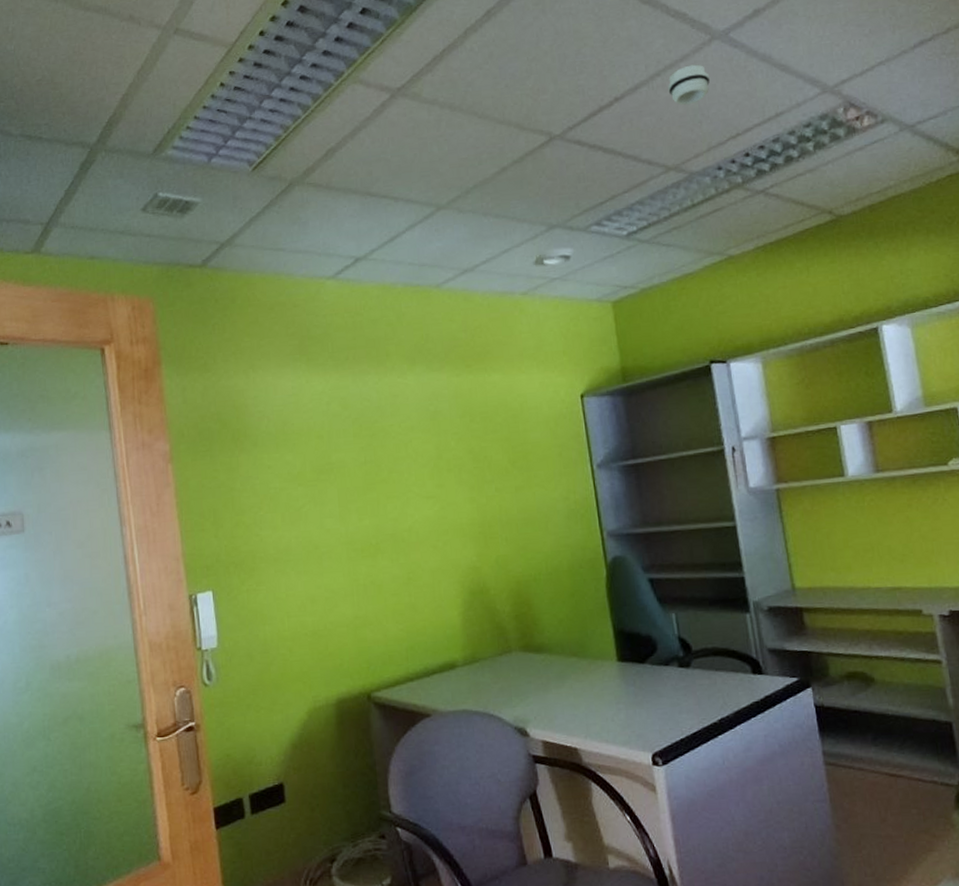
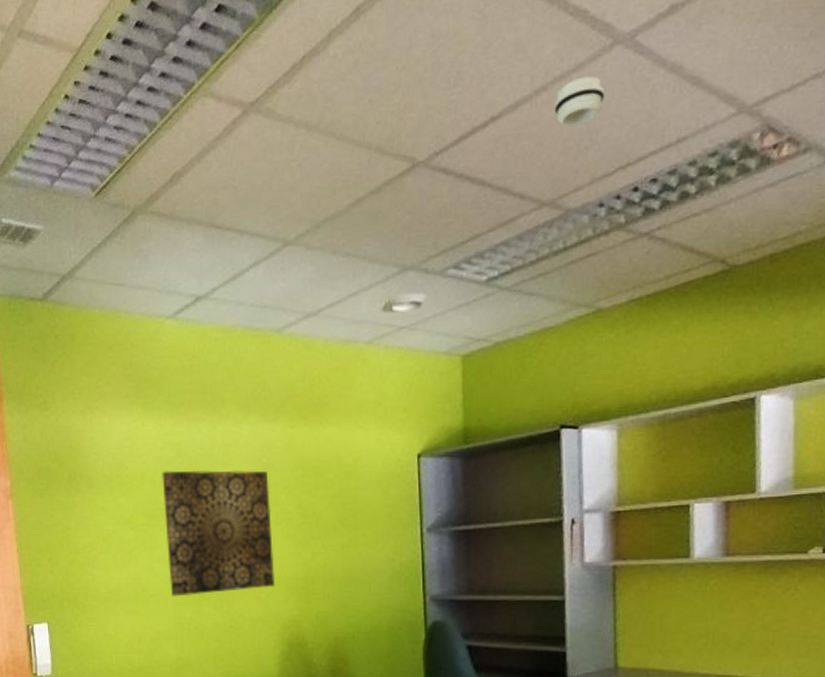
wall art: none [329,419,451,552] -> present [162,470,275,596]

